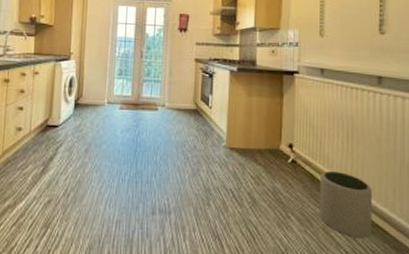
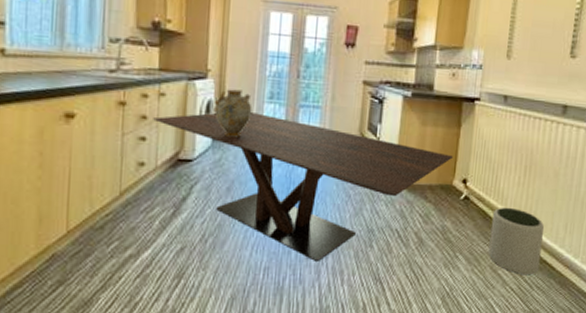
dining table: none [29,87,278,217] -> present [153,113,453,261]
ceramic jug: none [74,68,105,107] -> present [213,89,253,137]

